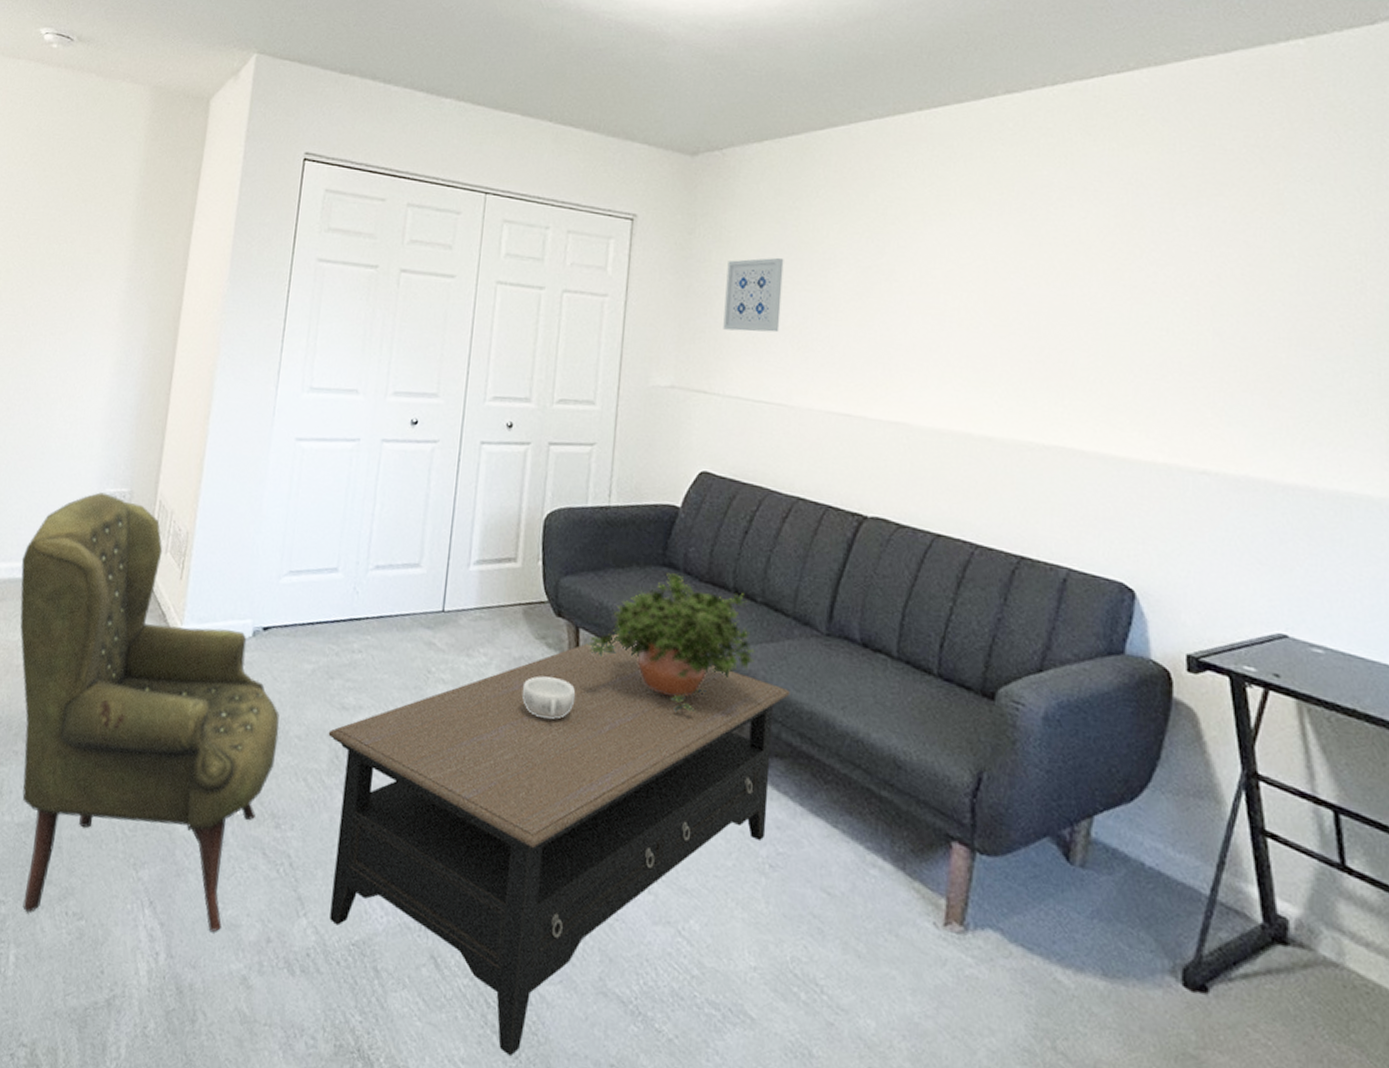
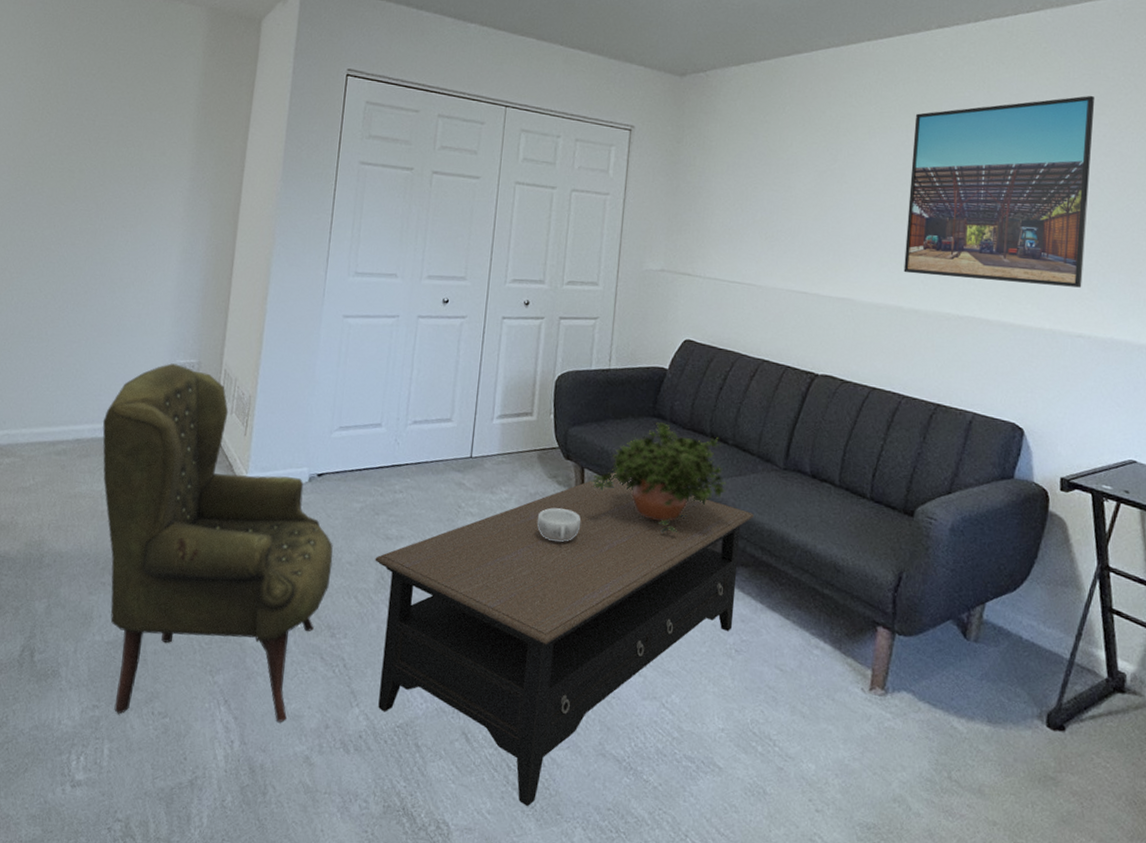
wall art: present [723,257,784,333] -> none [705,163,756,225]
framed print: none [972,171,1210,411] -> present [903,95,1095,288]

